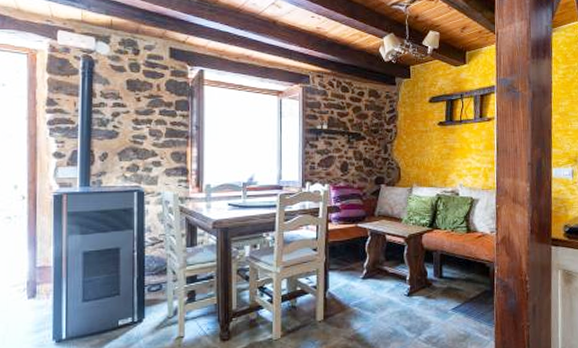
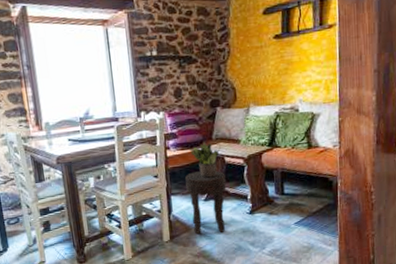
side table: none [345,248,386,314] -> present [185,171,226,234]
potted plant: none [351,218,382,255] -> present [189,142,221,178]

